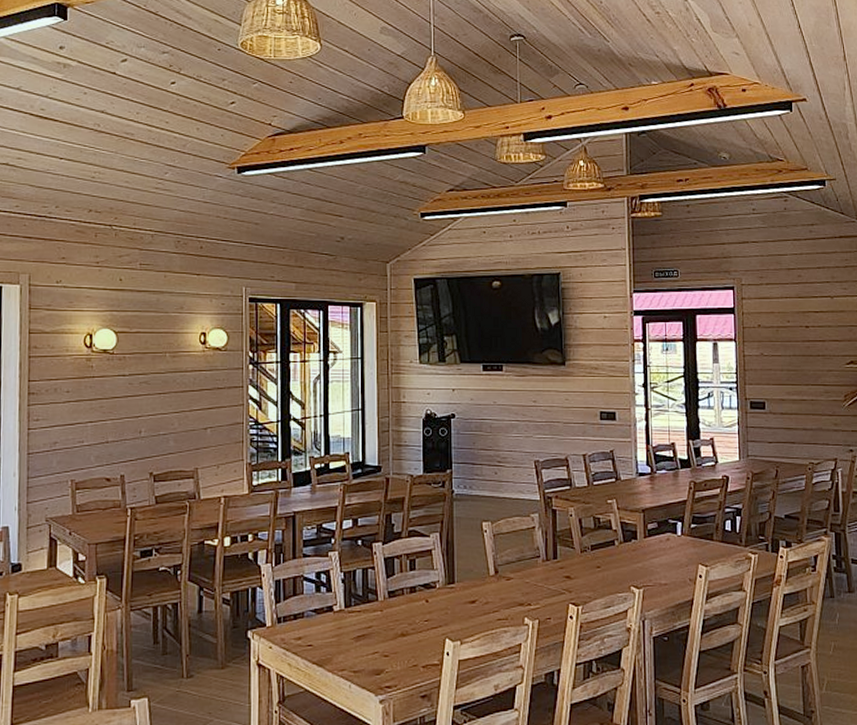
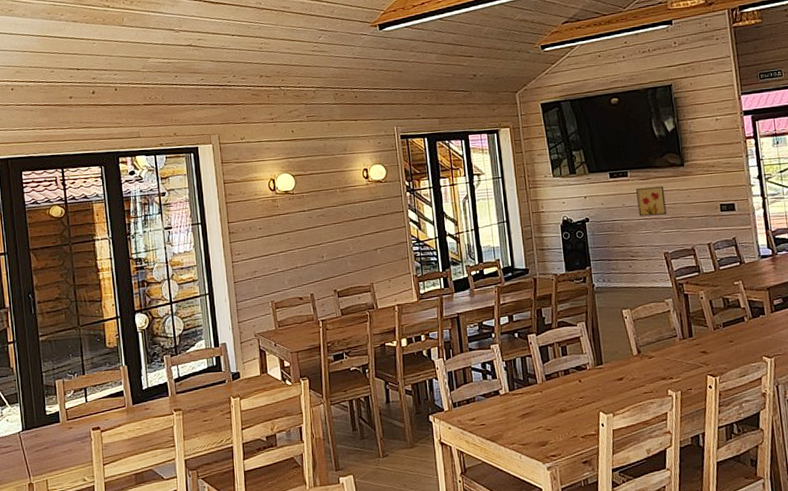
wall art: none [511,385,542,417] -> present [636,185,667,217]

